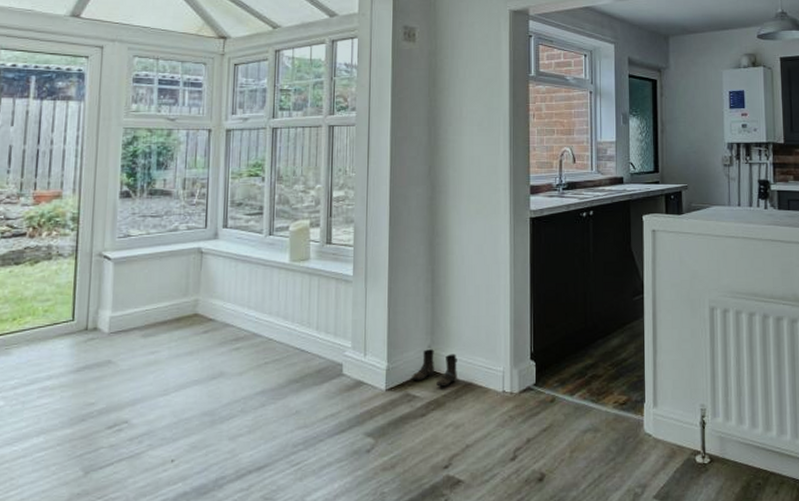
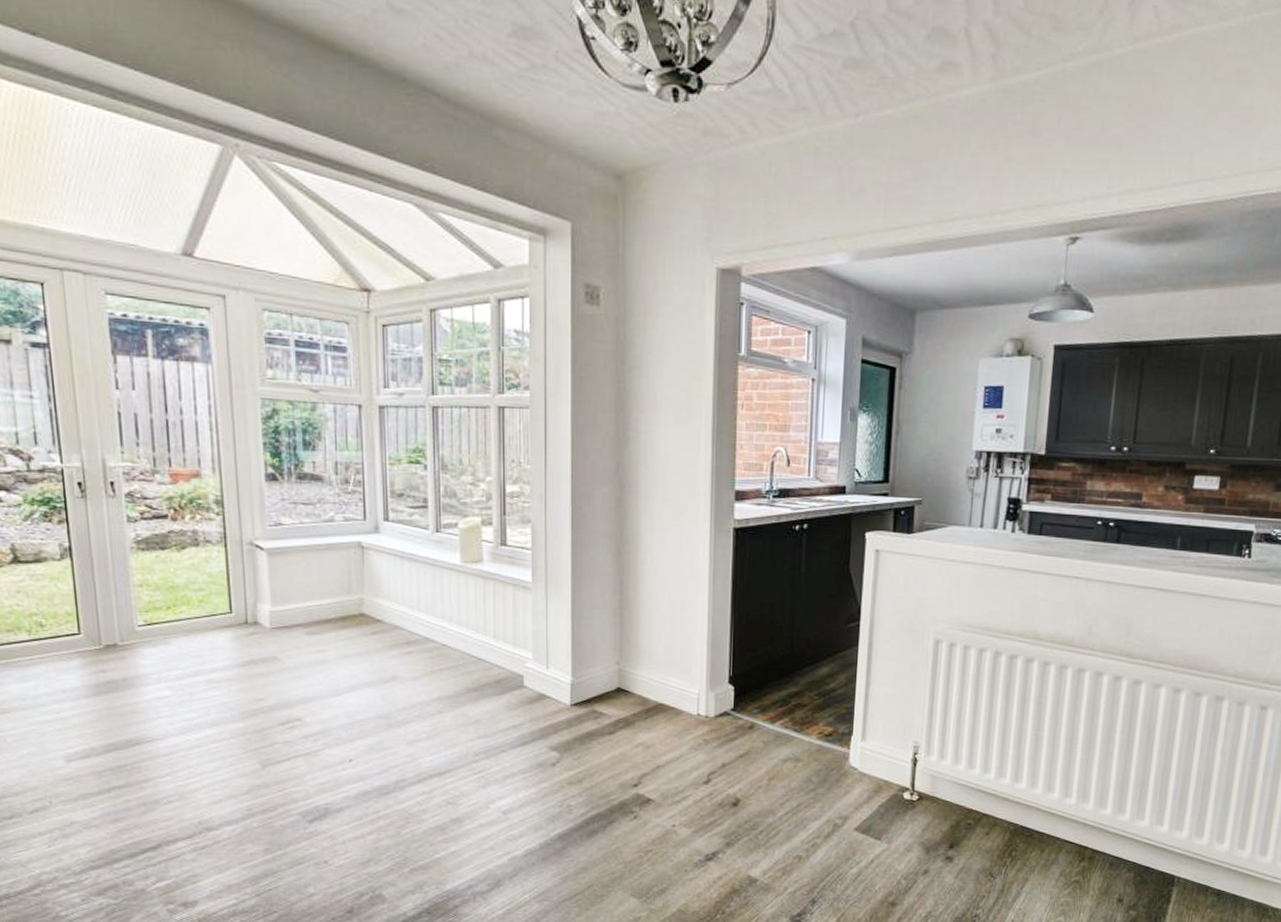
boots: present [412,349,457,387] -> none [599,666,648,706]

